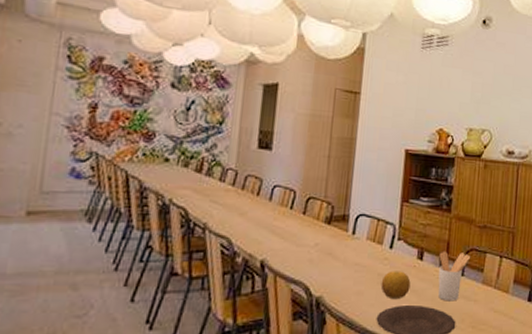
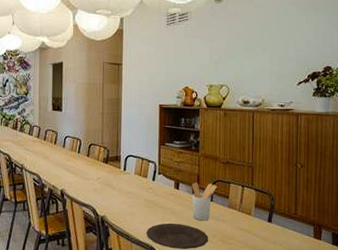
fruit: present [380,271,411,300] -> none [148,197,171,219]

